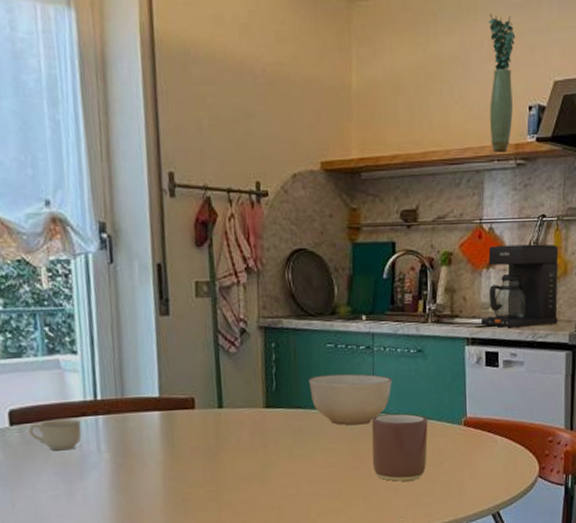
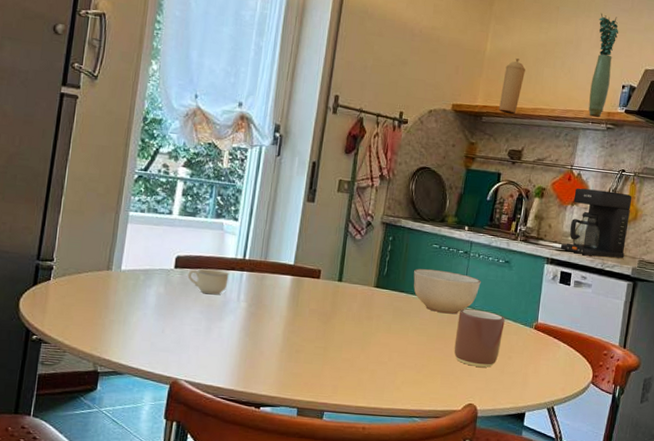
canister: none [379,90,406,165] -> present [499,58,525,115]

